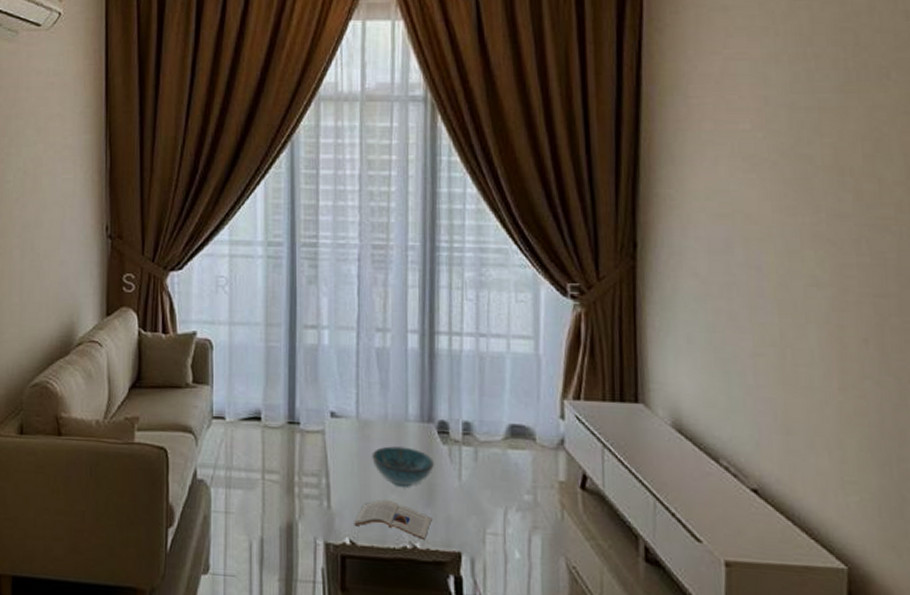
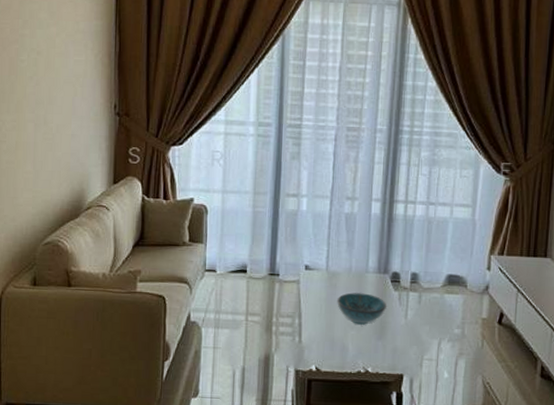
magazine: present [354,499,432,539] -> none [319,334,382,365]

